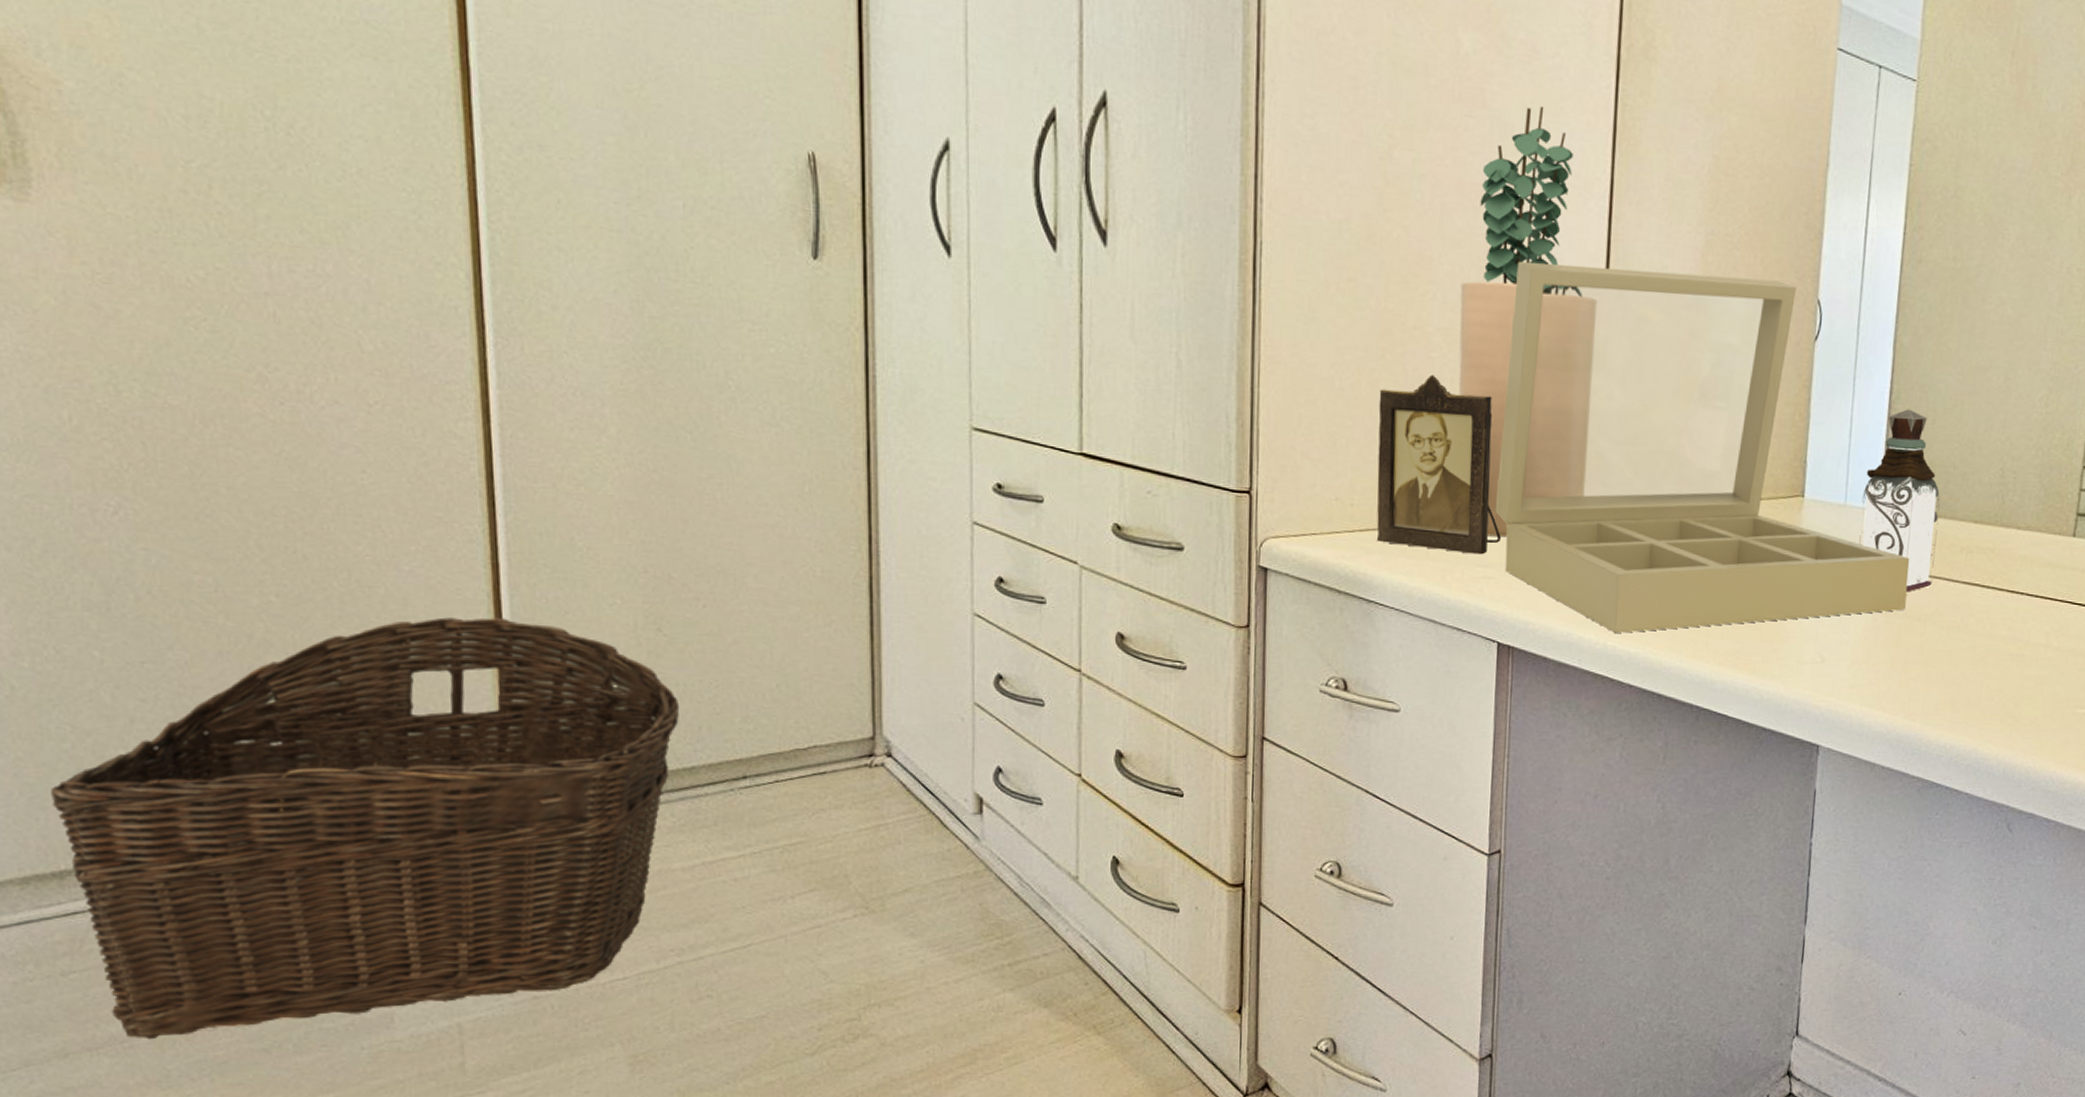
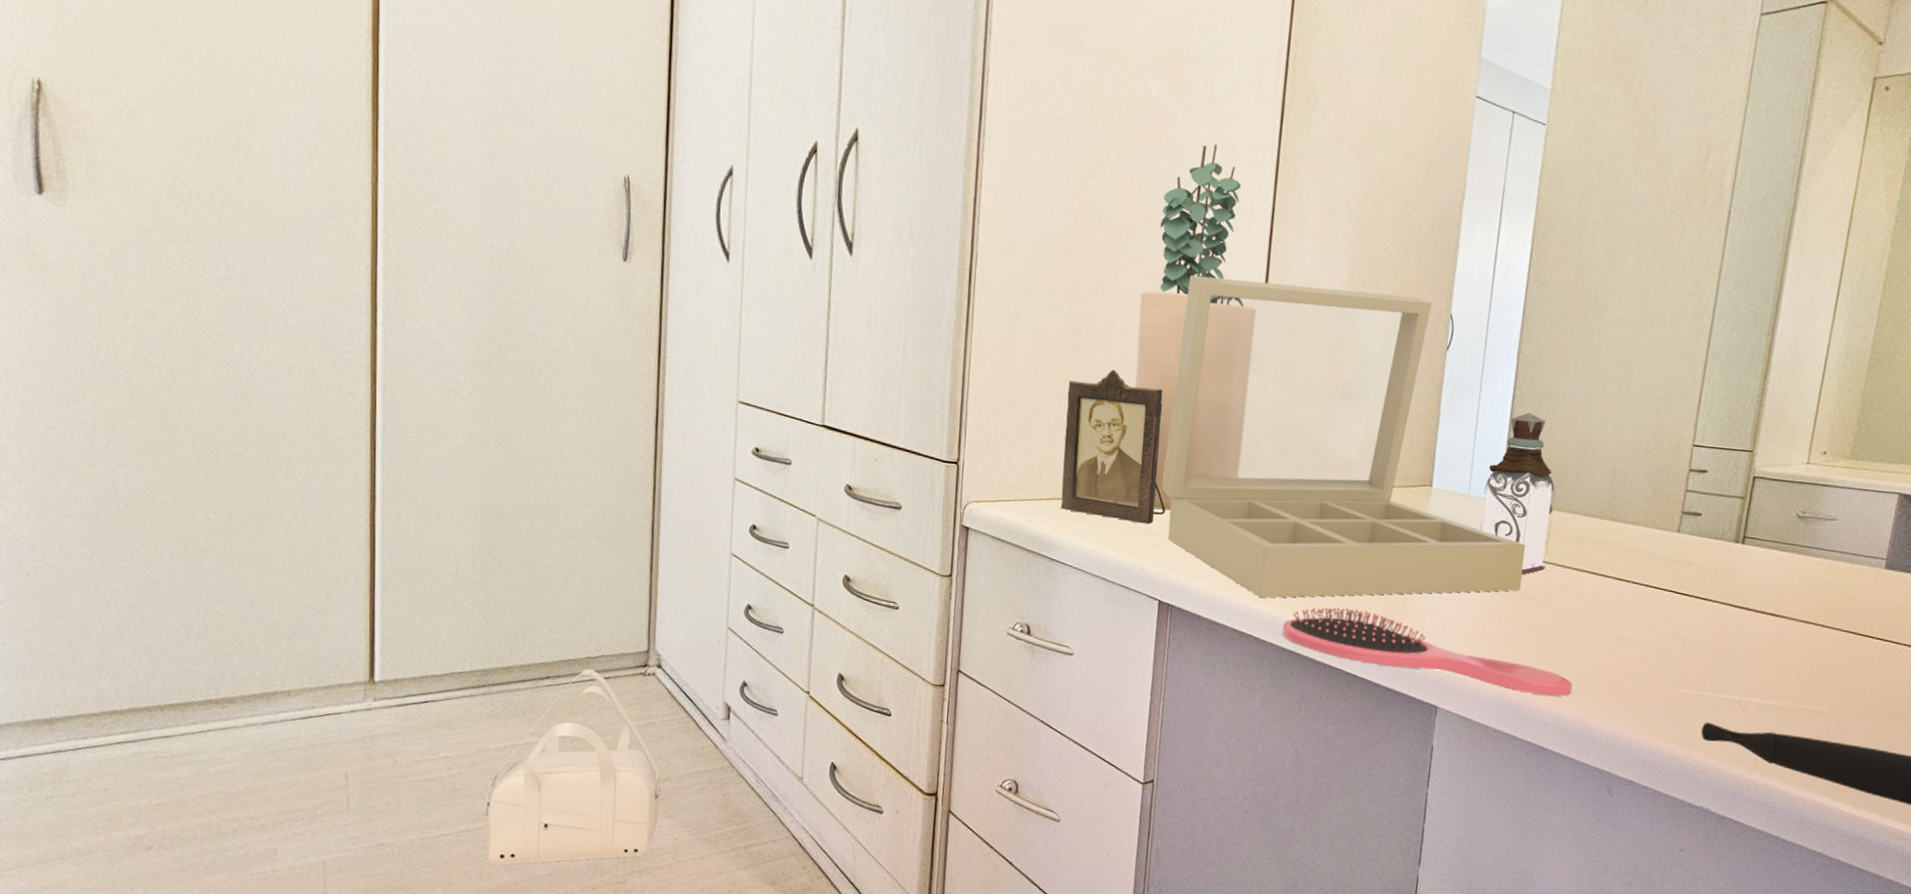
wicker basket: present [51,617,680,1040] -> none [49,536,502,855]
handbag: none [670,763,902,1012] -> present [484,668,663,866]
hairbrush: none [1641,639,1966,726] -> present [1282,607,1573,697]

